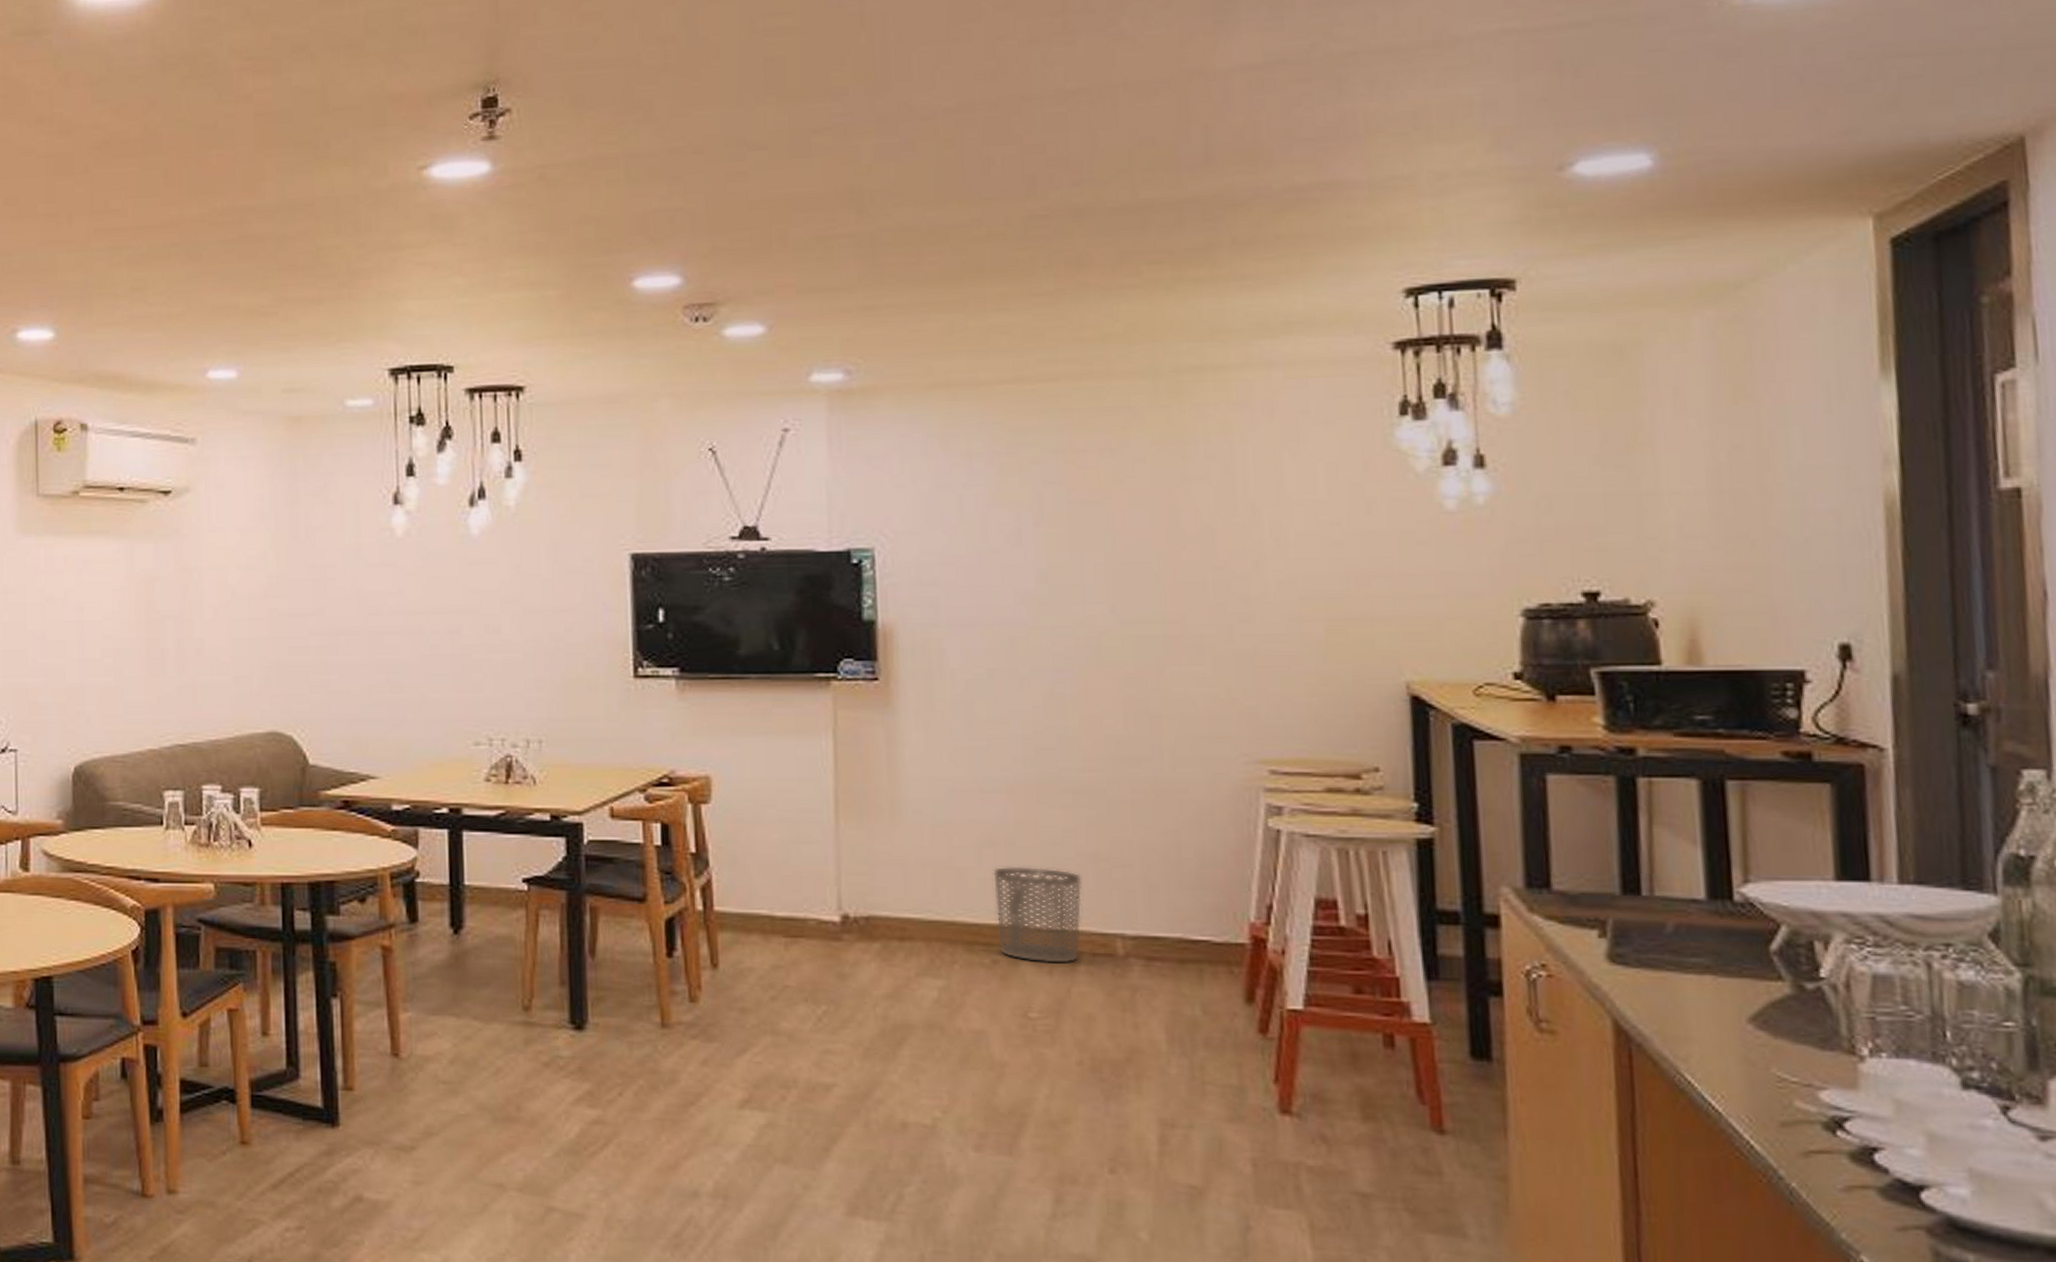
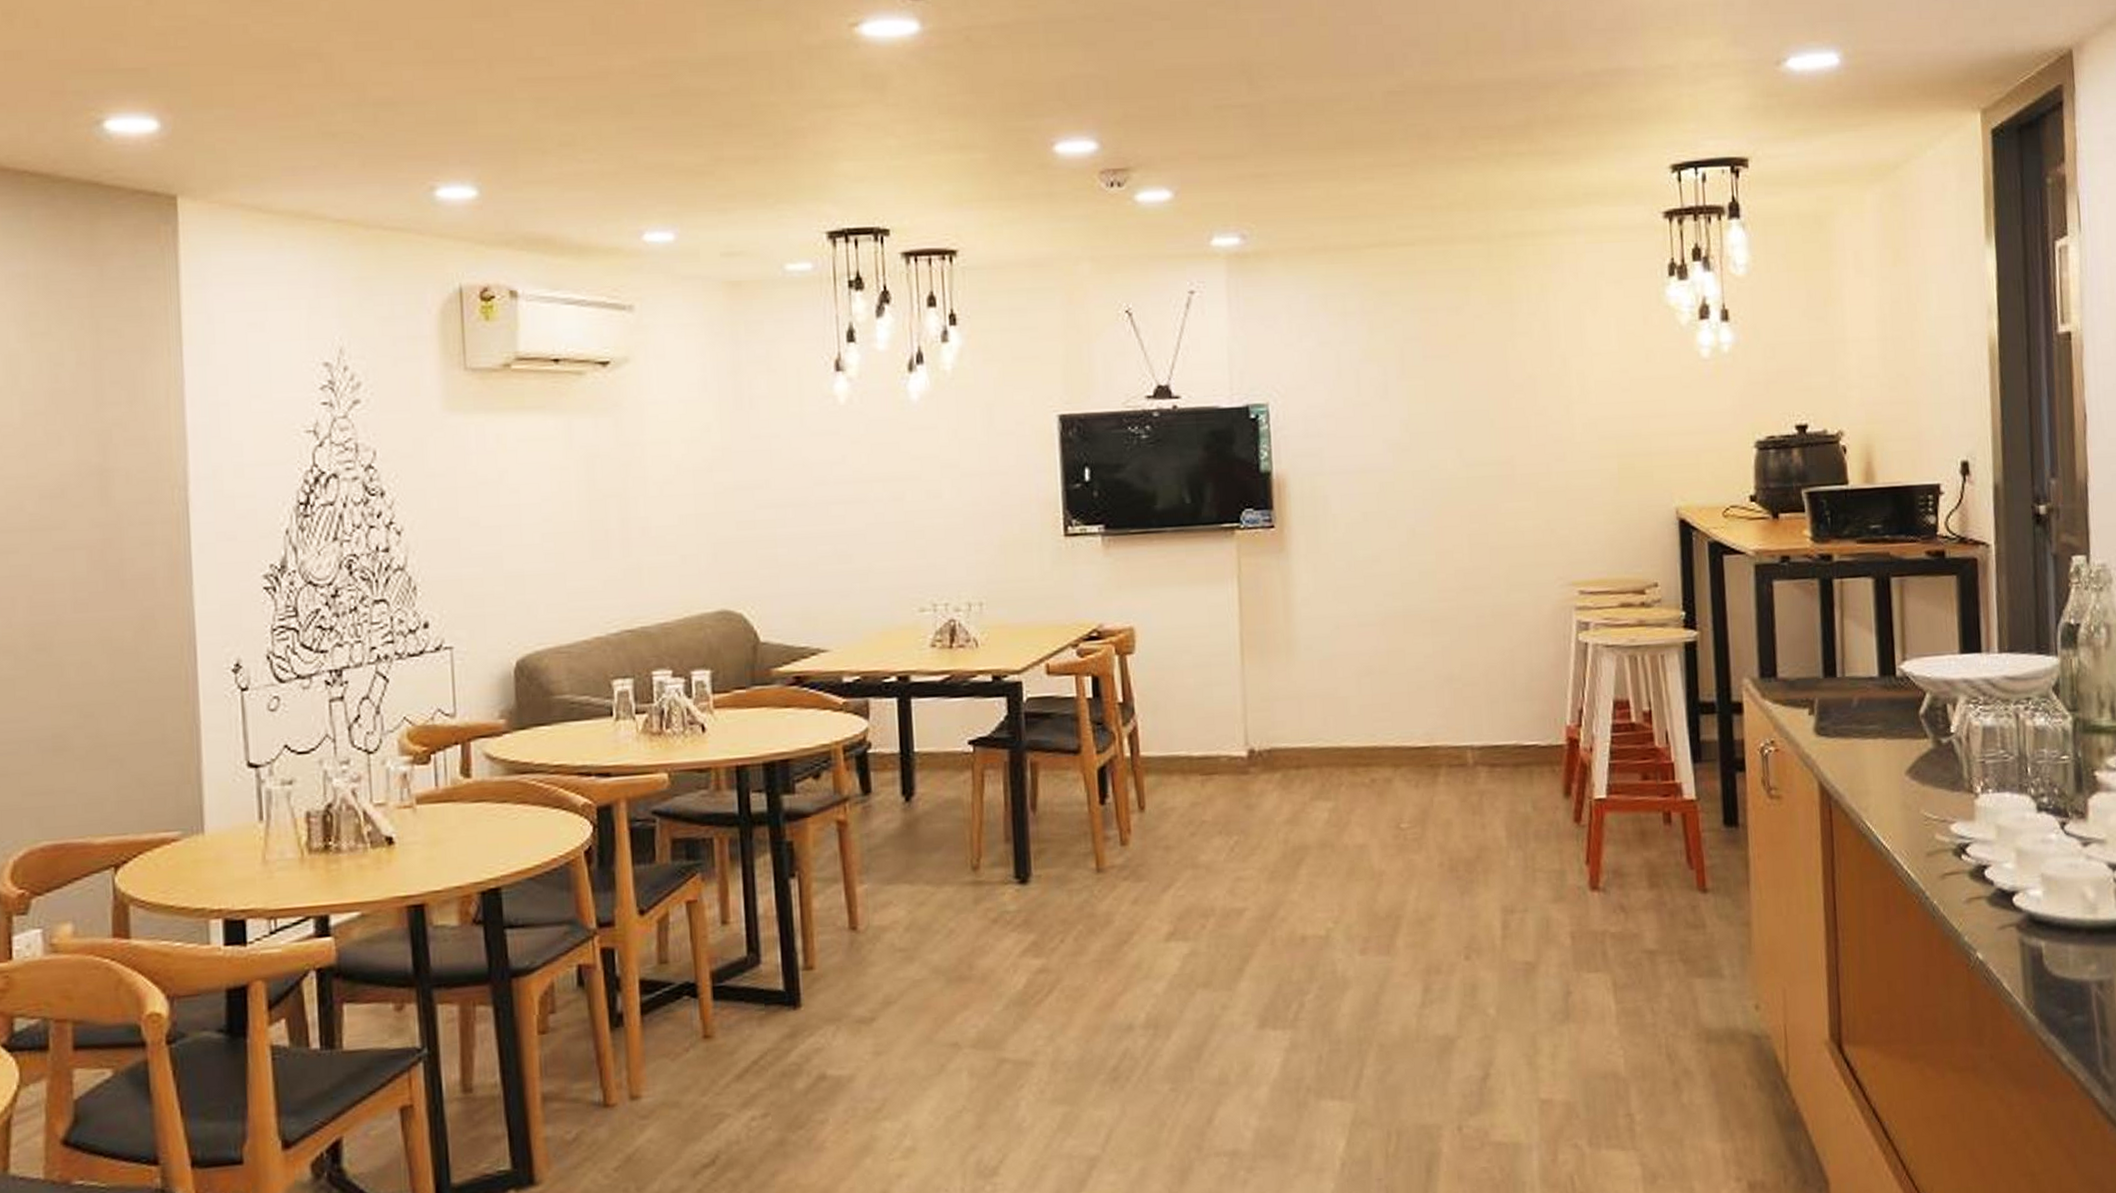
waste bin: present [993,866,1082,964] -> none [1370,691,1440,778]

